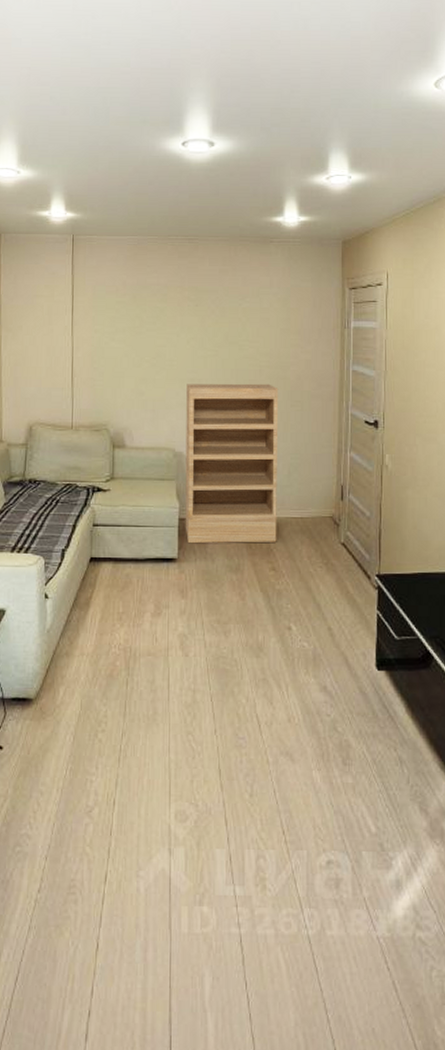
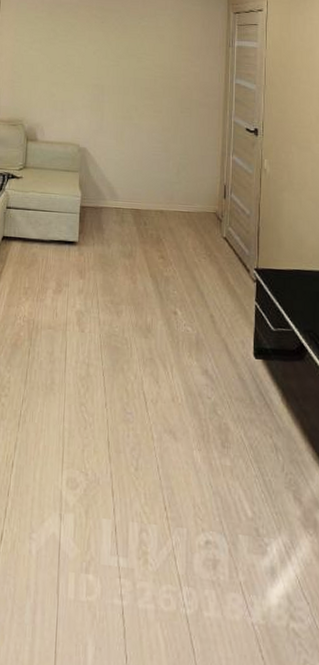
bookcase: present [185,383,279,544] -> none [85,89,171,233]

